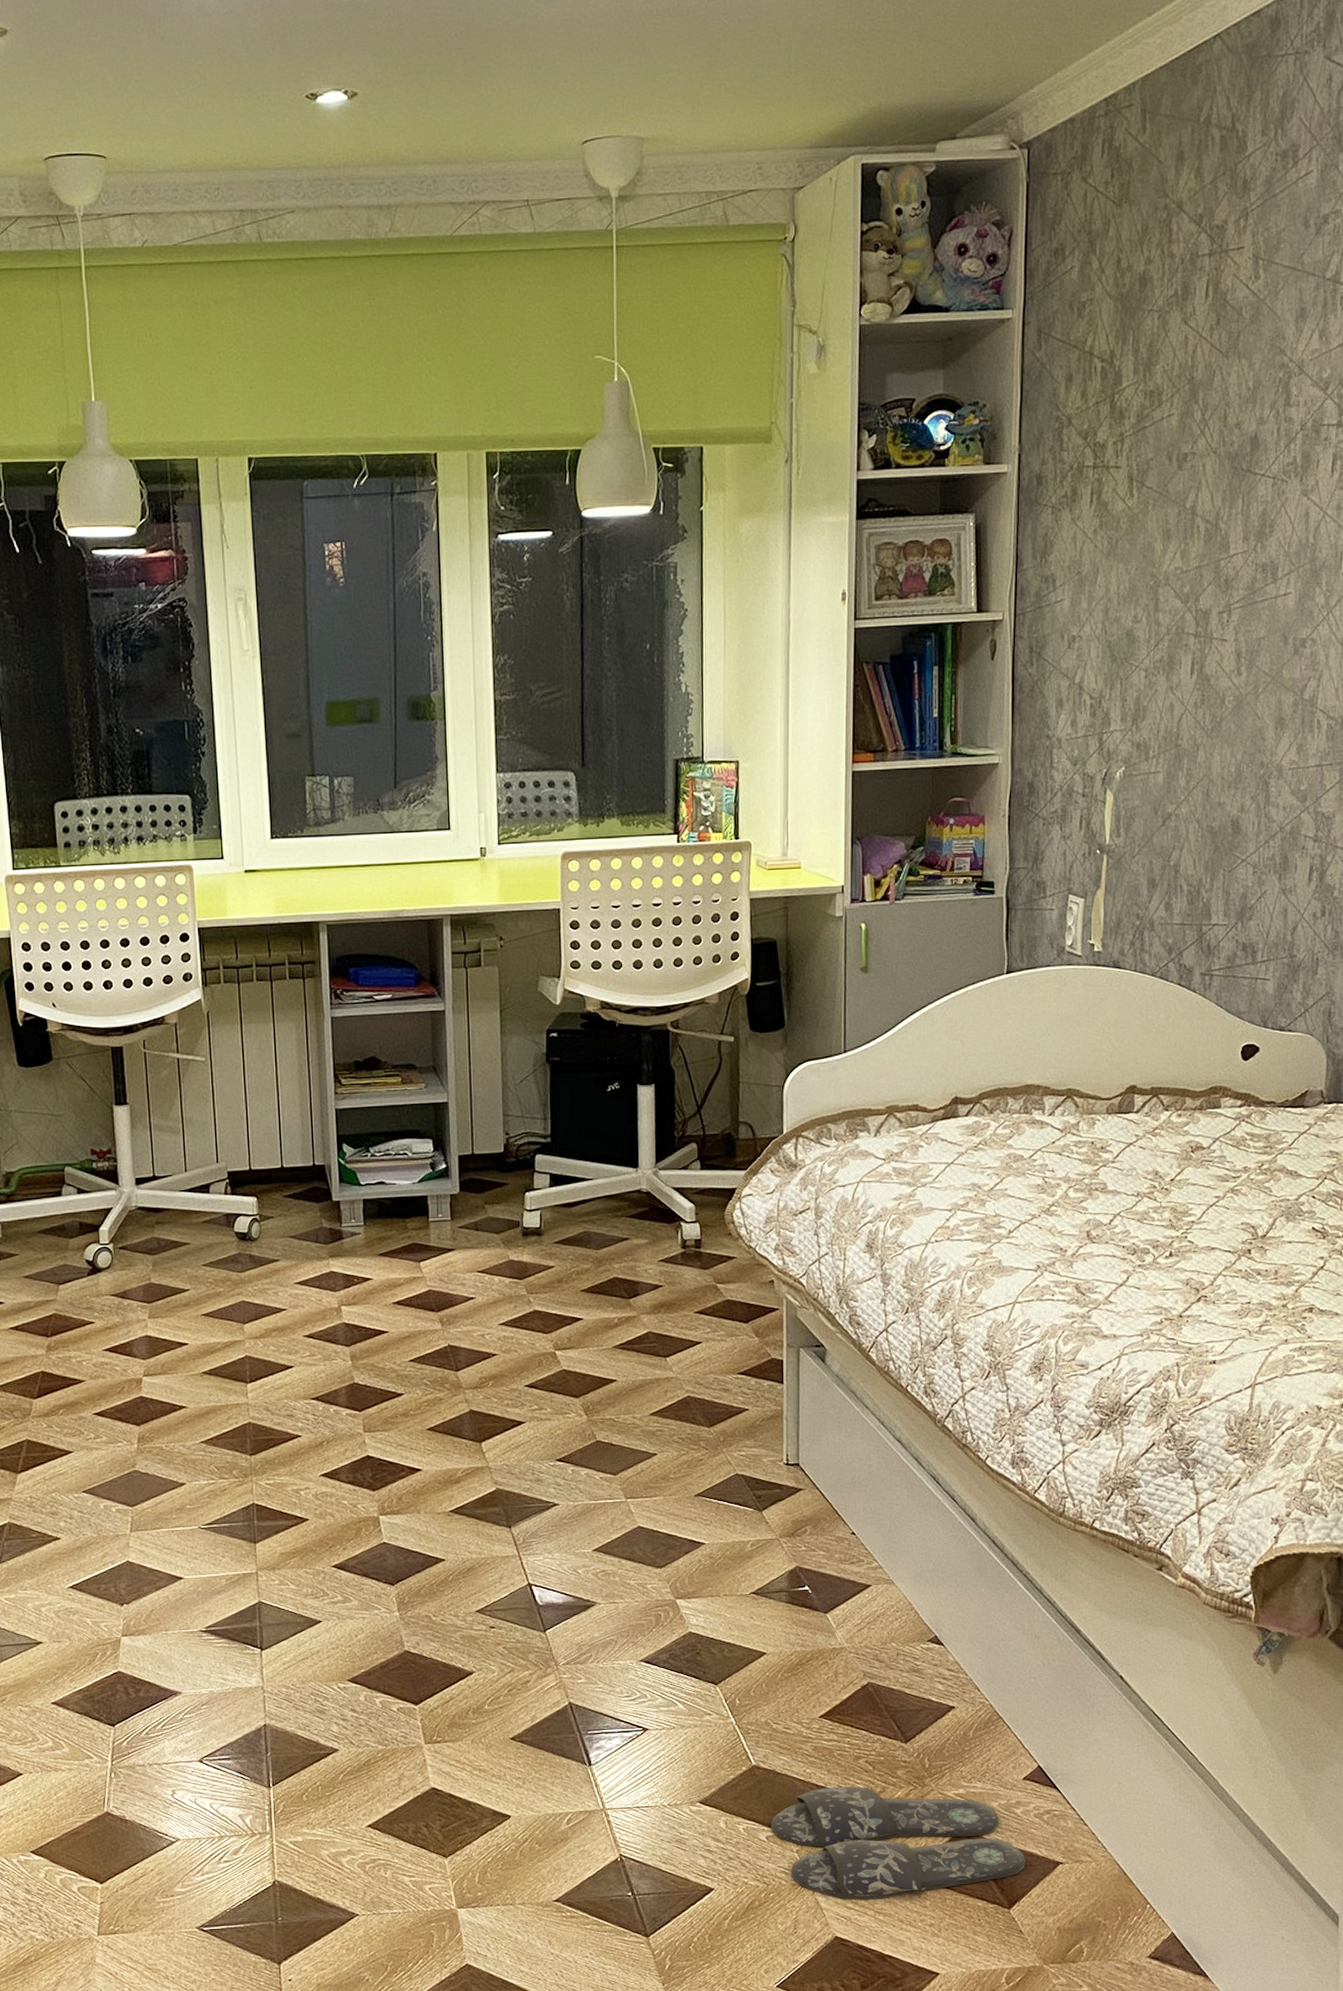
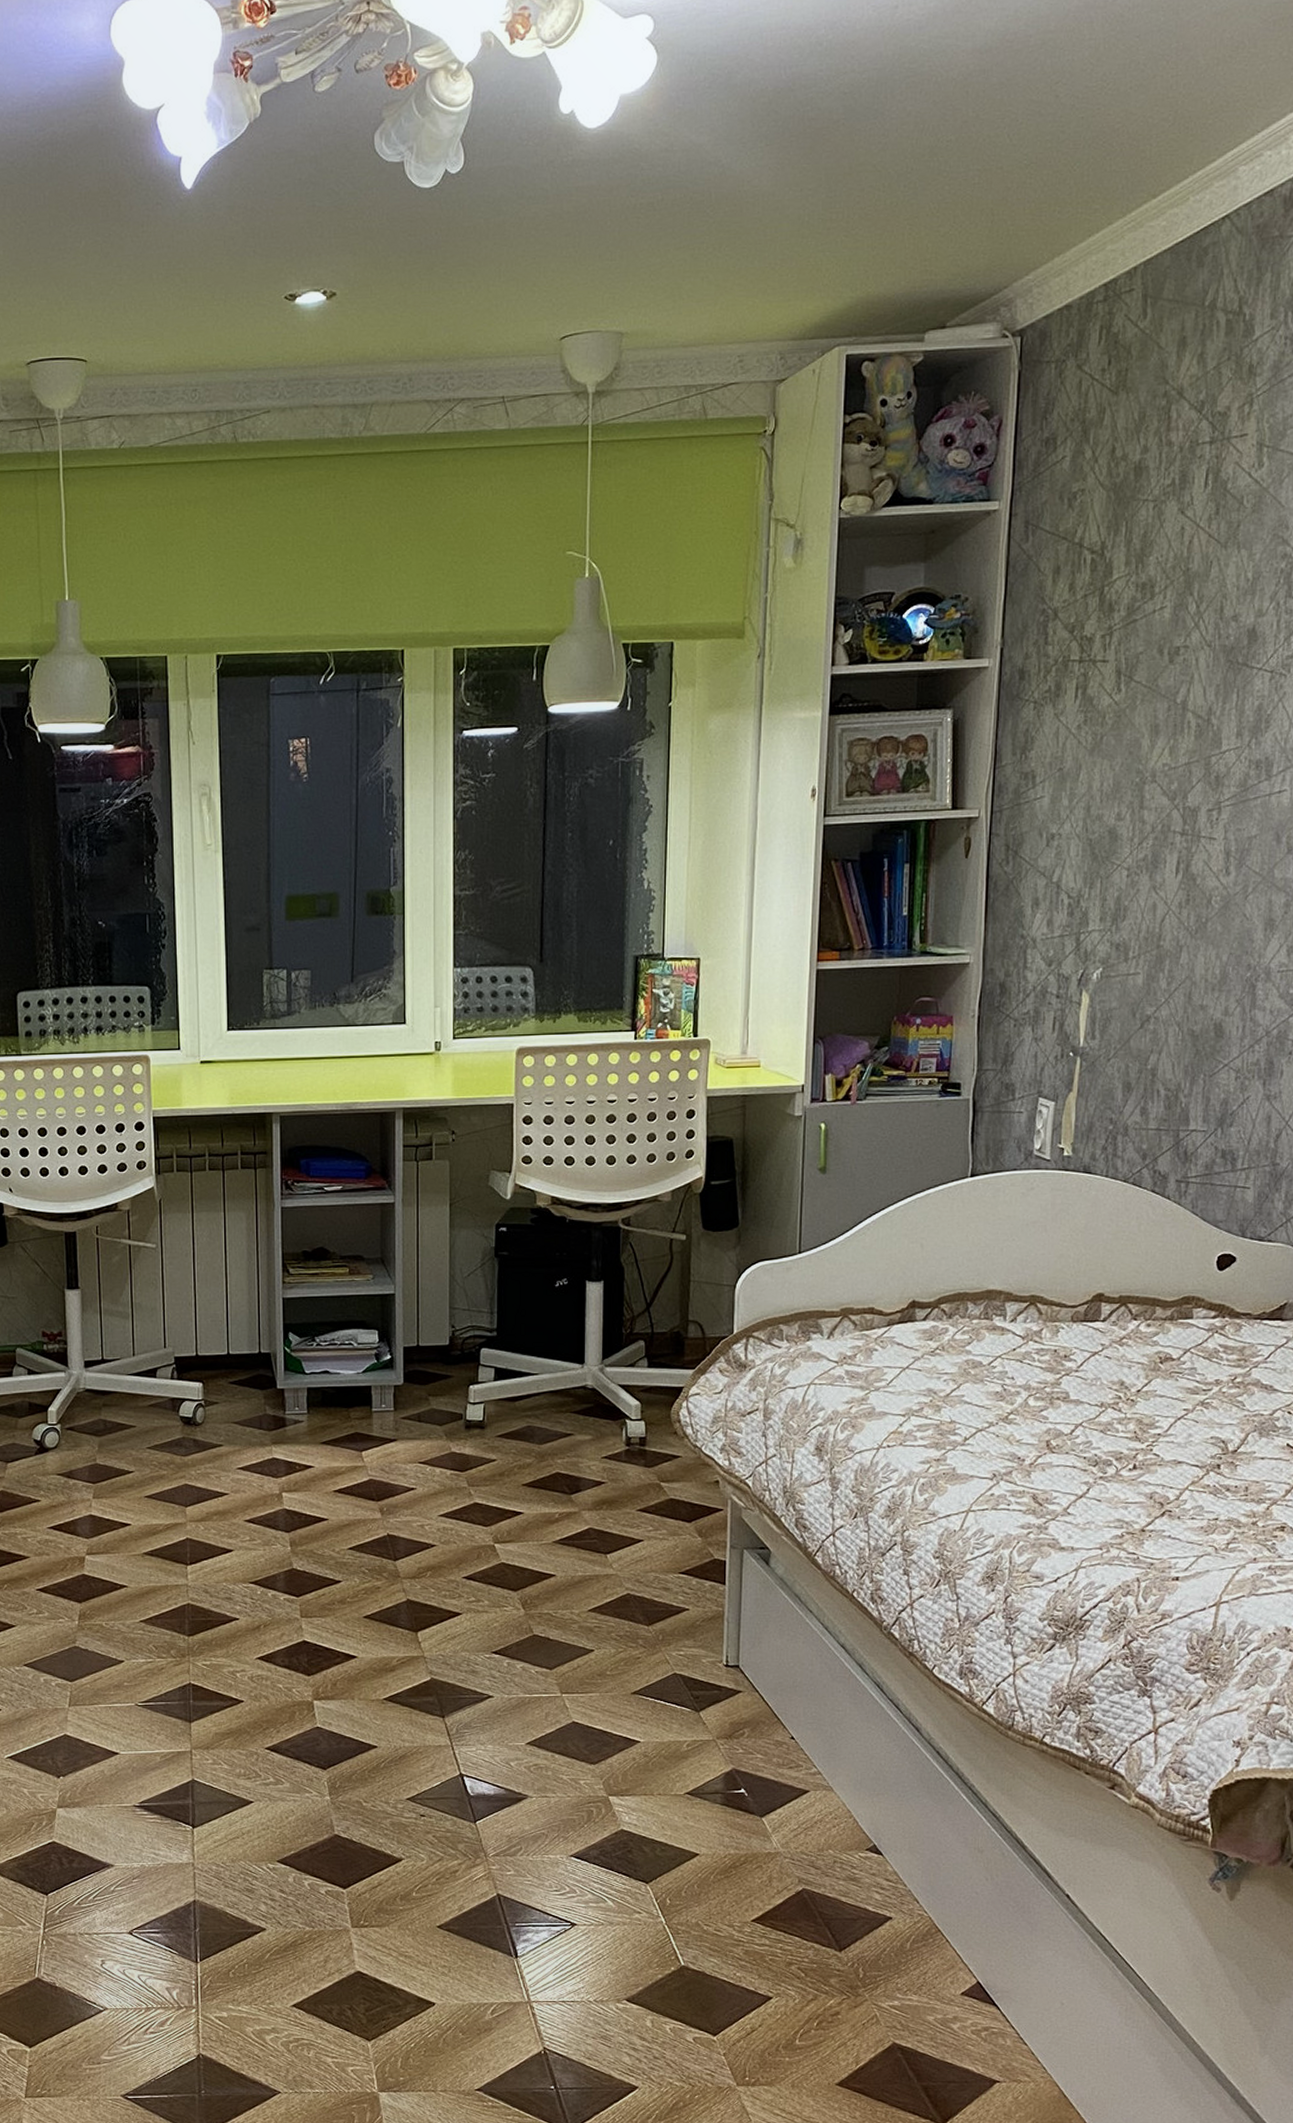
slippers: present [771,1786,1026,1900] -> none [698,1992,961,2107]

